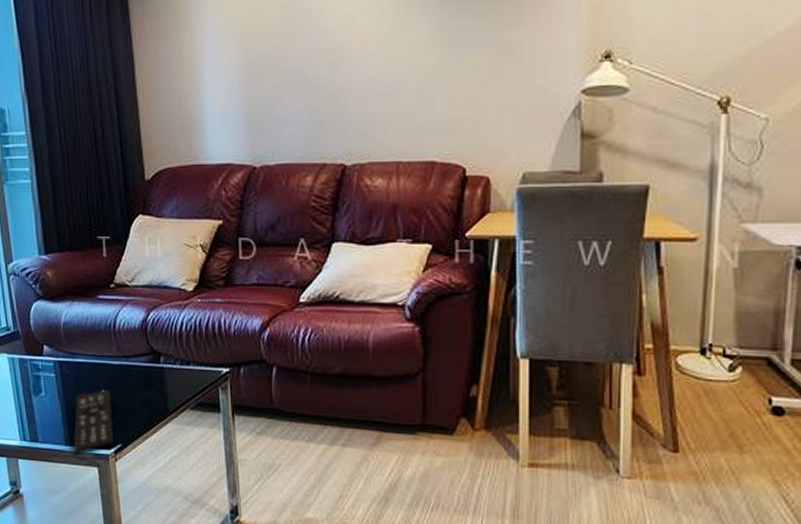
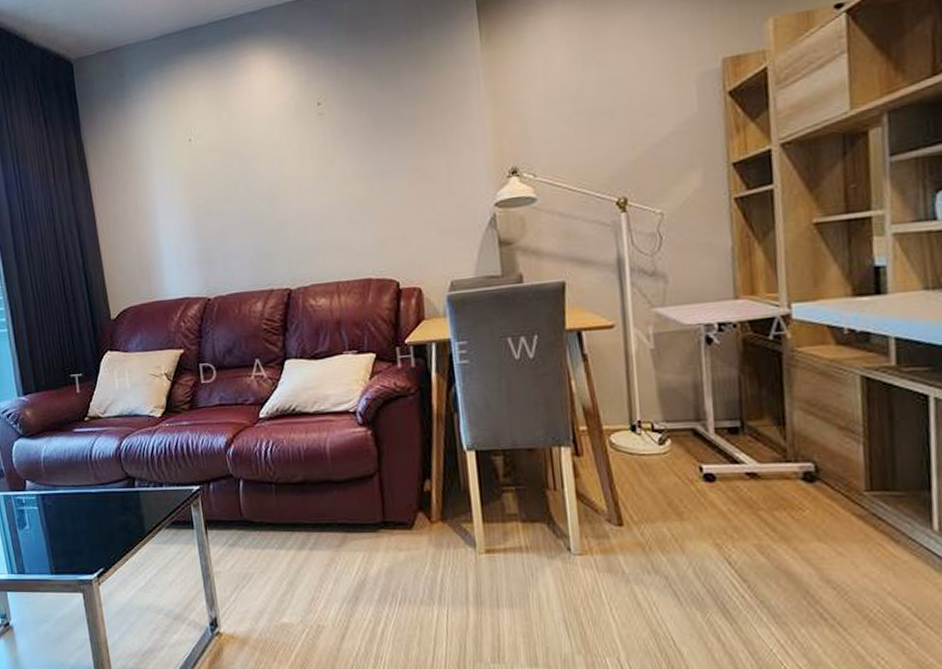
remote control: present [72,389,114,455] -> none [58,516,96,583]

